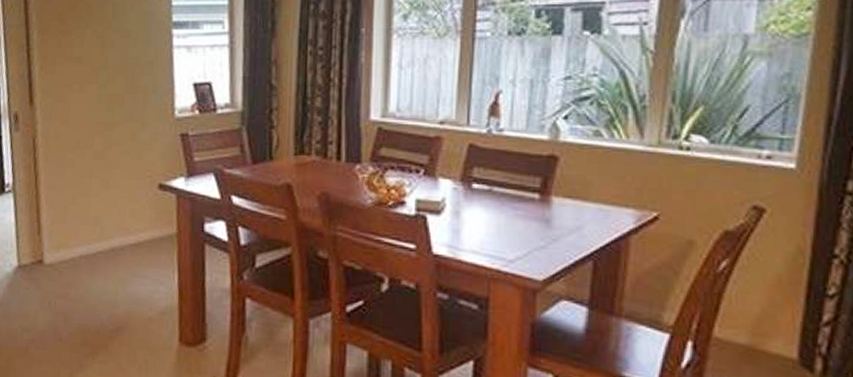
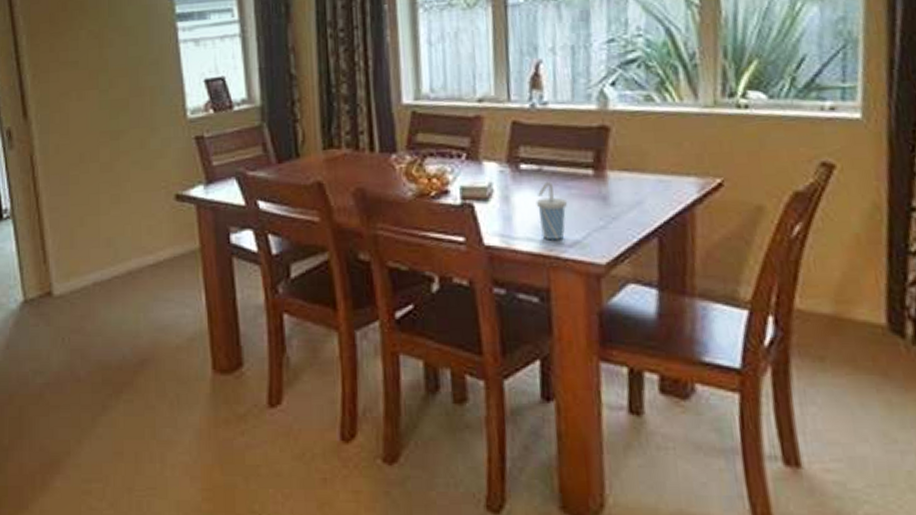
cup: none [484,201,513,255] -> present [536,181,568,241]

